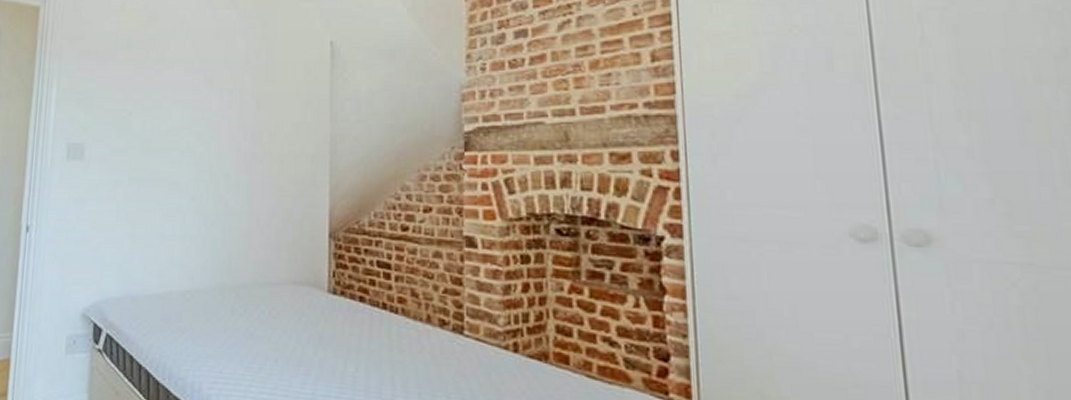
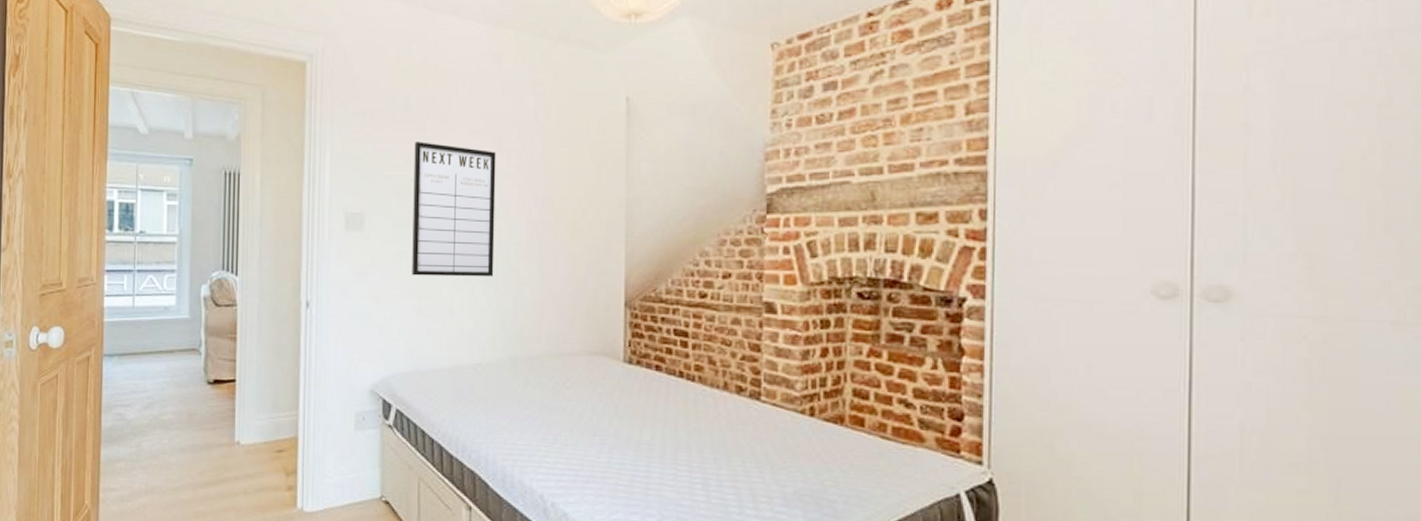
writing board: none [127,79,209,207] -> present [412,142,496,277]

